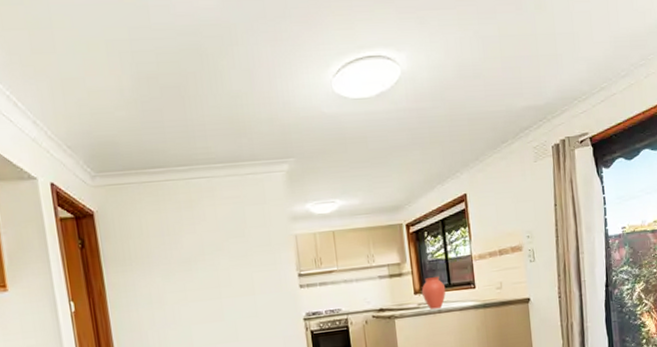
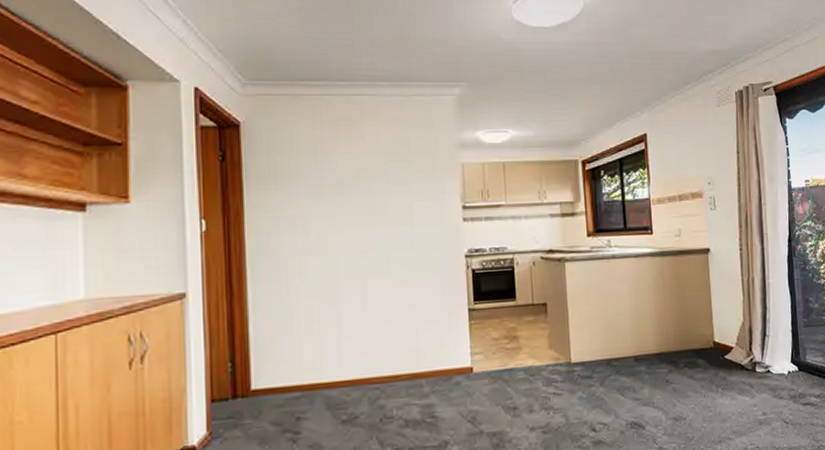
vase: present [421,277,446,310] -> none [595,219,622,255]

